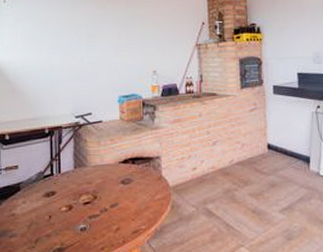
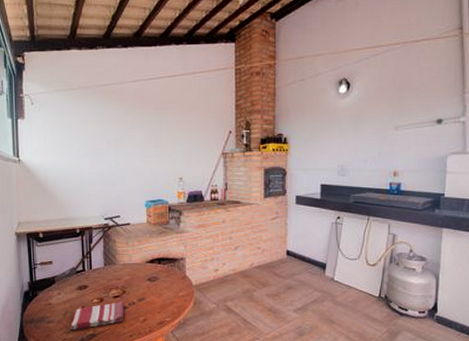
dish towel: none [34,208,95,245] -> present [69,301,124,331]

